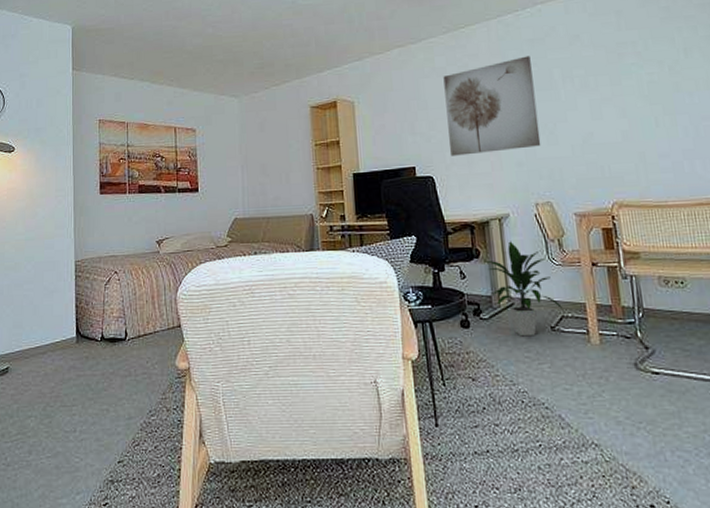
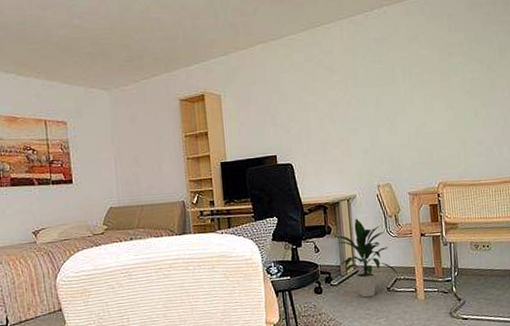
wall art: present [443,56,541,156] -> none [301,54,384,145]

